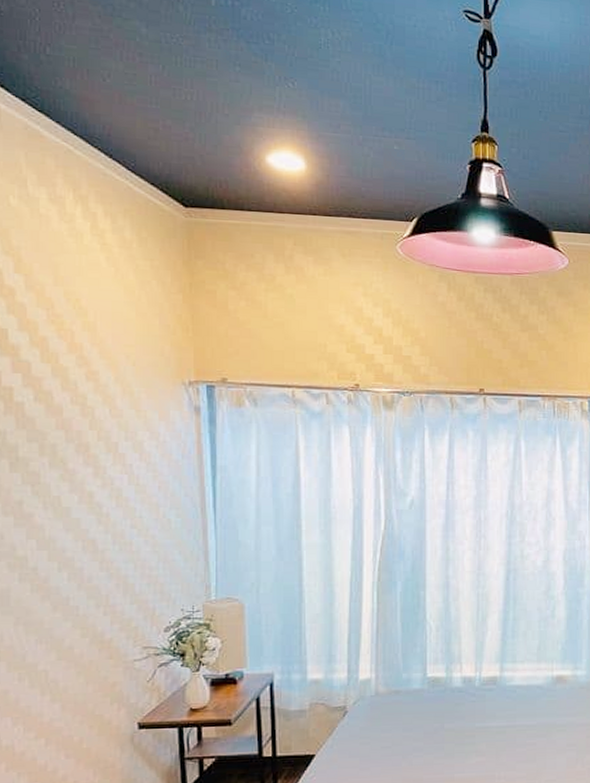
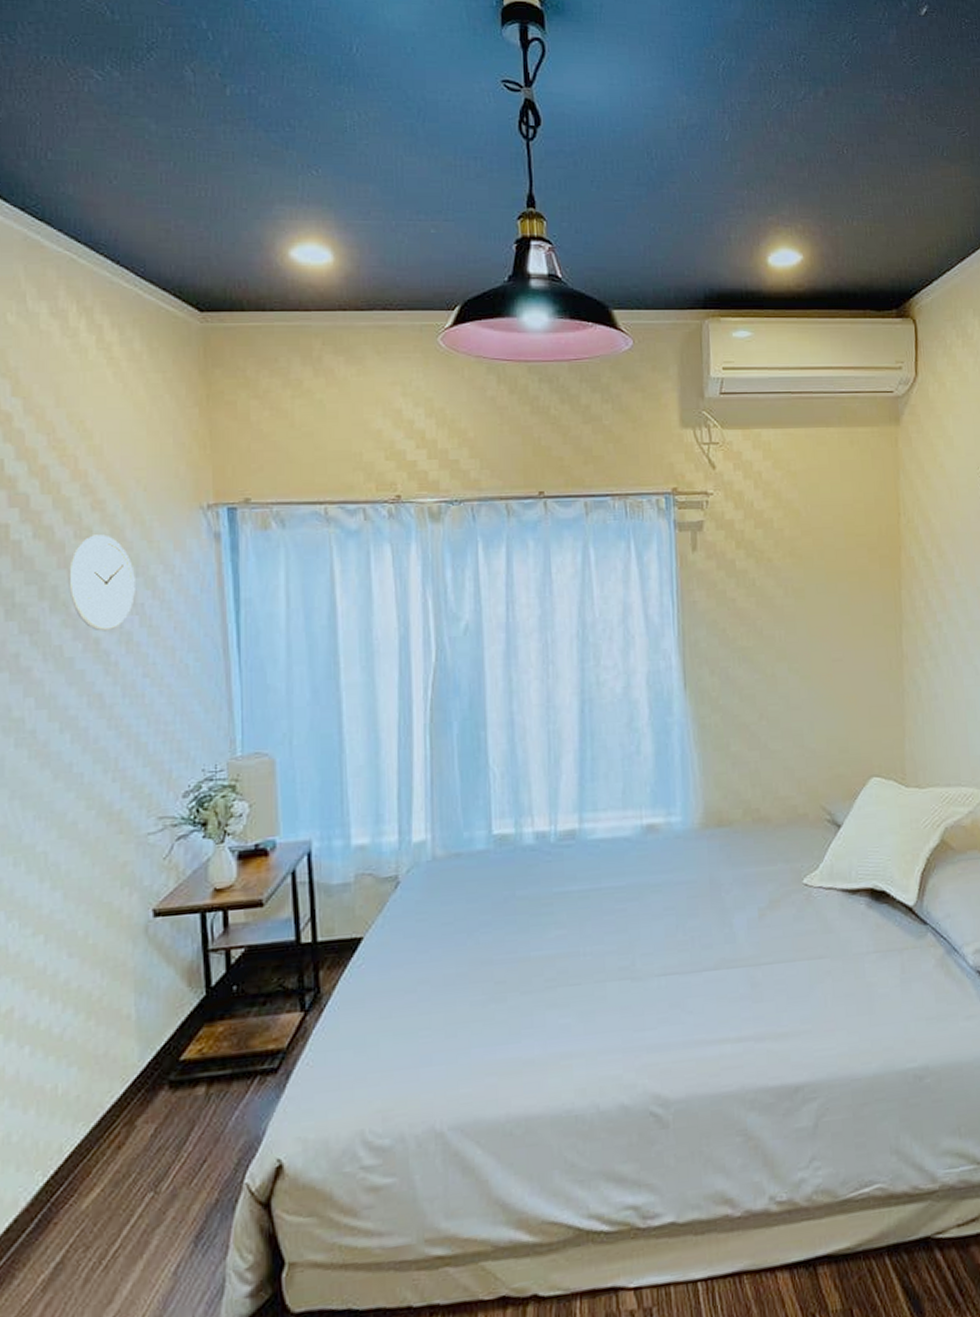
wall clock: none [66,402,124,487] -> present [69,534,135,632]

